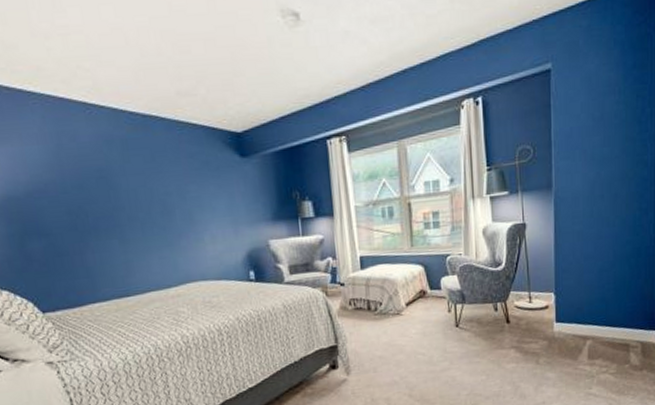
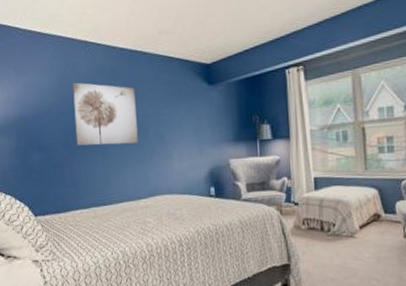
wall art: none [73,153,162,230] -> present [73,82,138,146]

